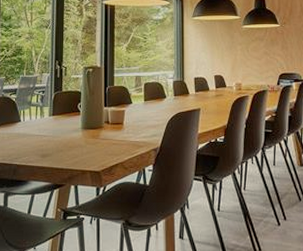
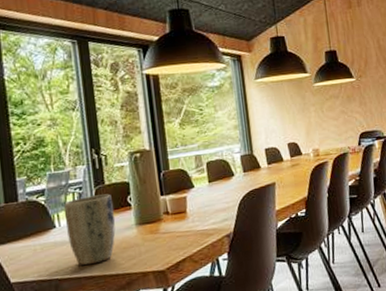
plant pot: none [28,99,67,157] -> present [64,194,116,266]

